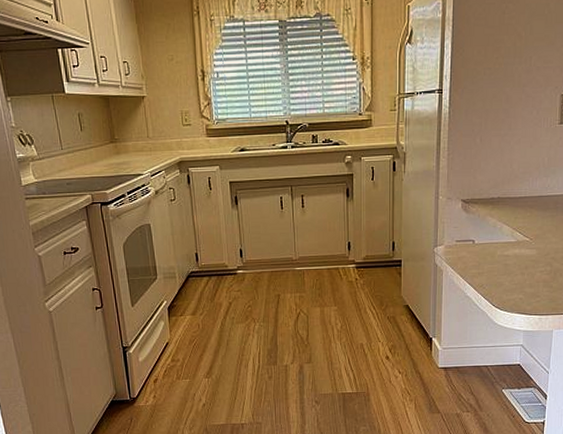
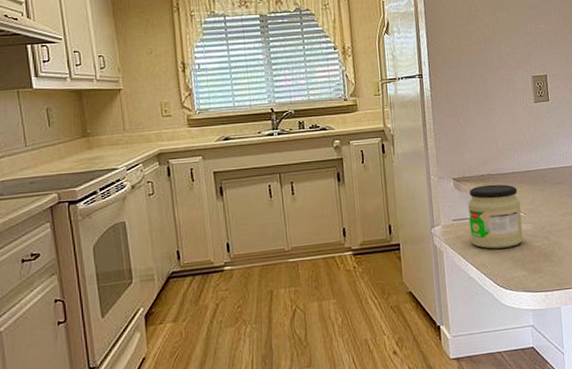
jar: none [471,208,528,271] -> present [468,184,524,249]

